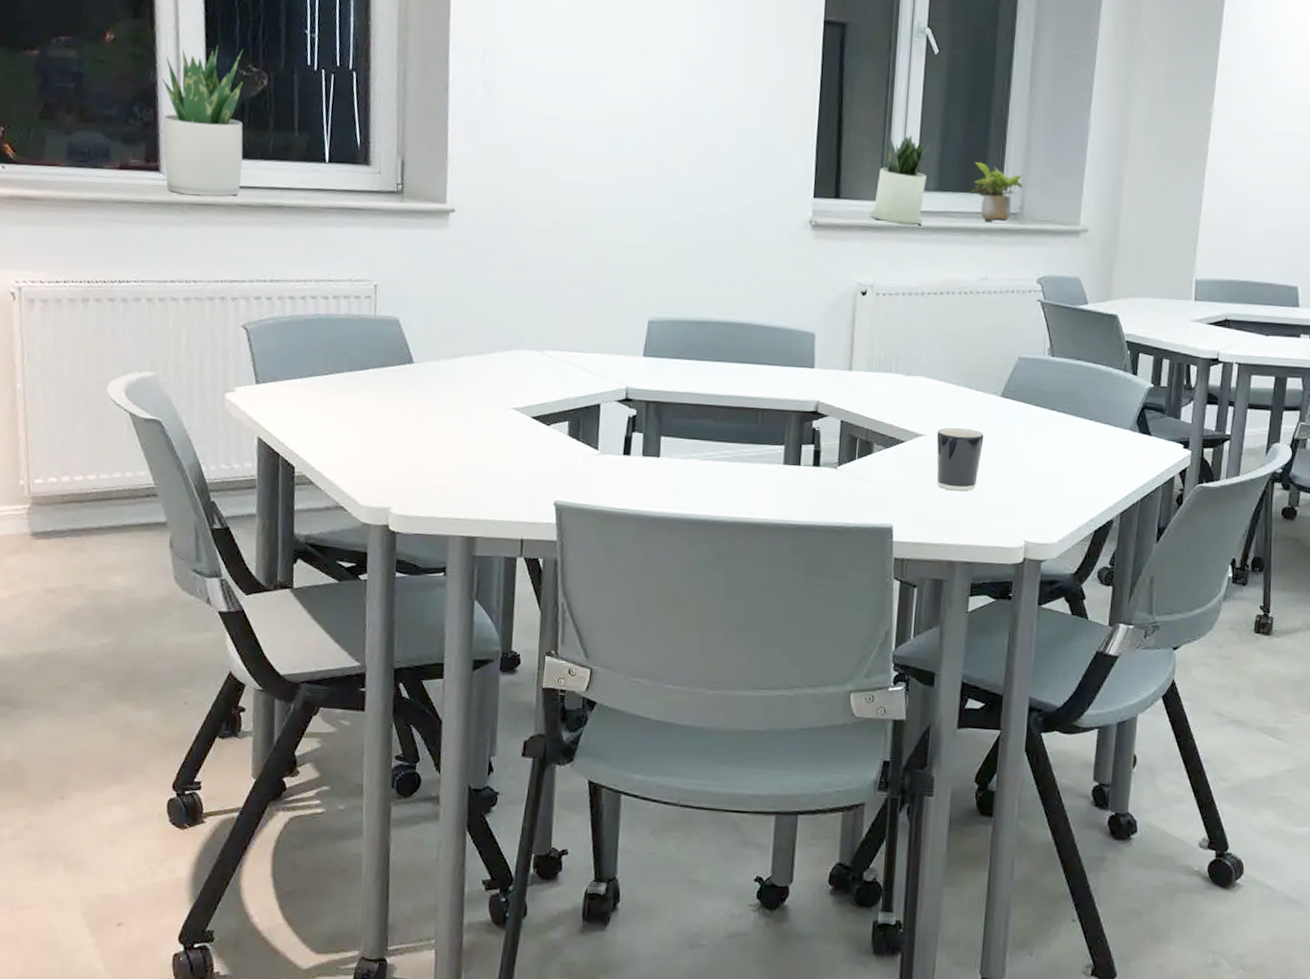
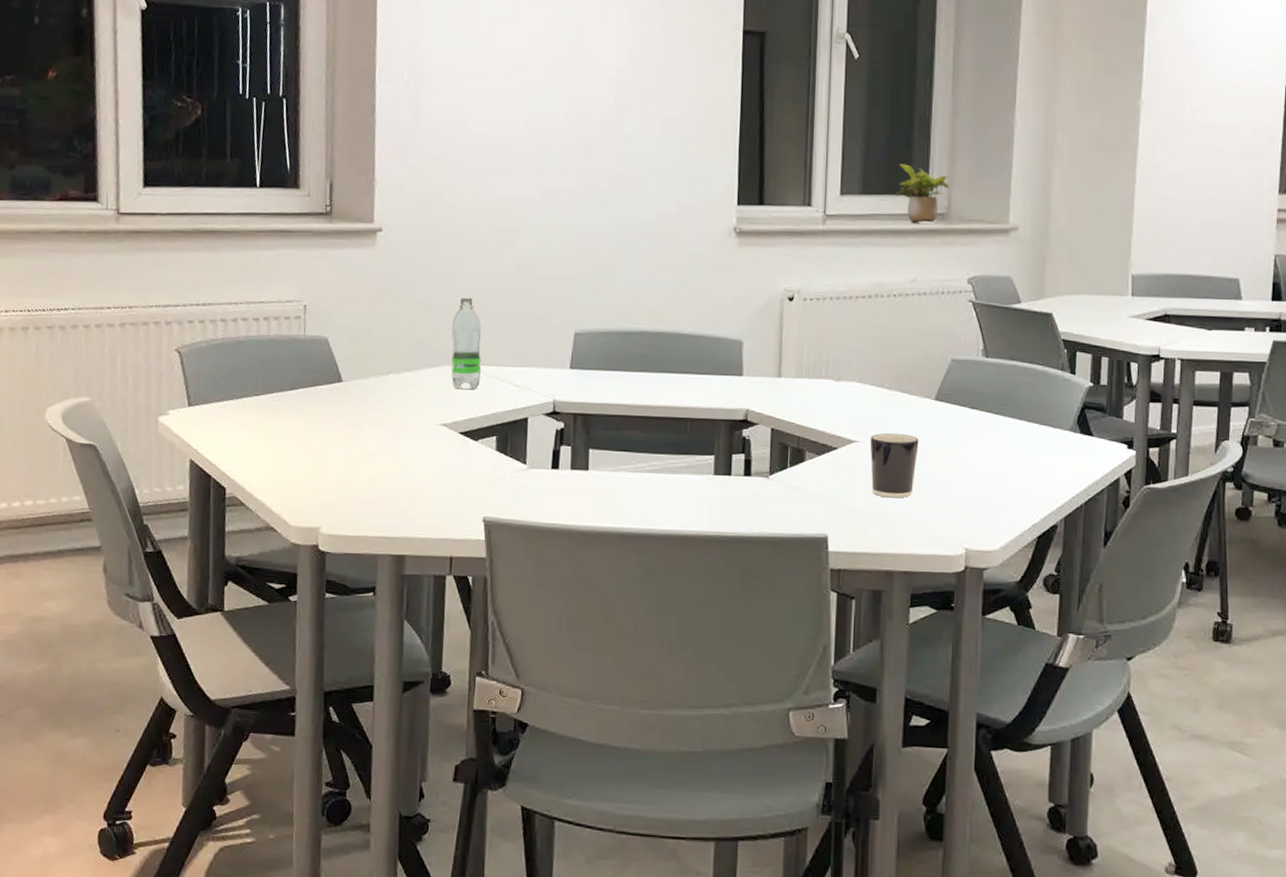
planter: present [162,44,244,198] -> none [100,78,179,225]
bottle: none [523,282,555,375] -> present [451,297,481,390]
planter: present [868,134,931,226] -> none [793,139,854,229]

